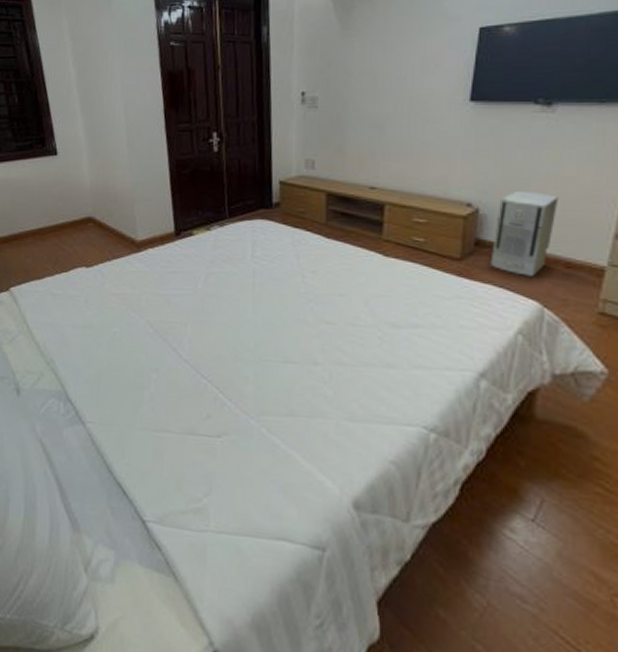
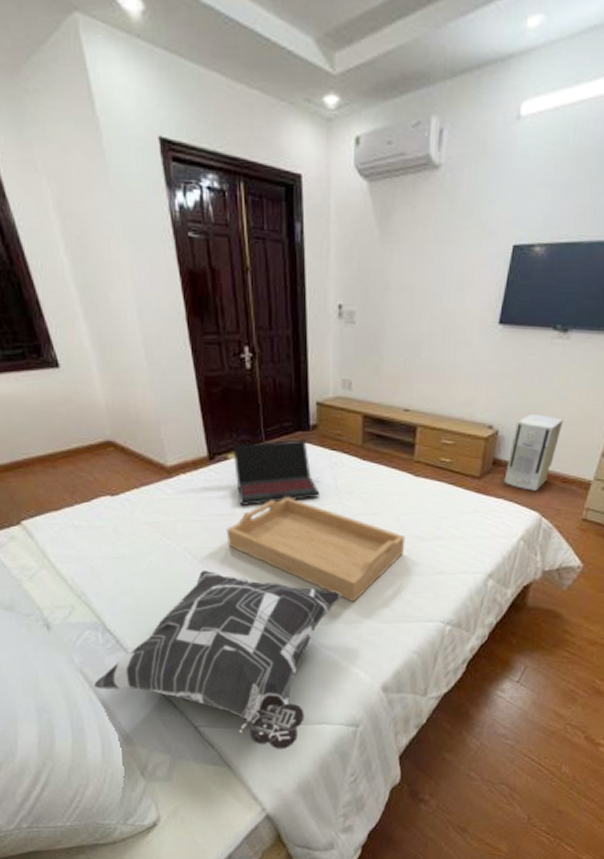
decorative pillow: none [51,344,303,567] -> present [94,569,341,750]
serving tray: none [187,274,376,394] -> present [226,497,405,603]
laptop: none [197,216,282,282] -> present [232,439,320,507]

